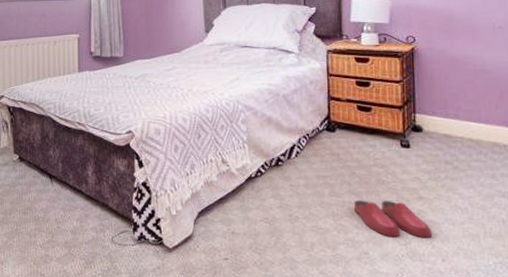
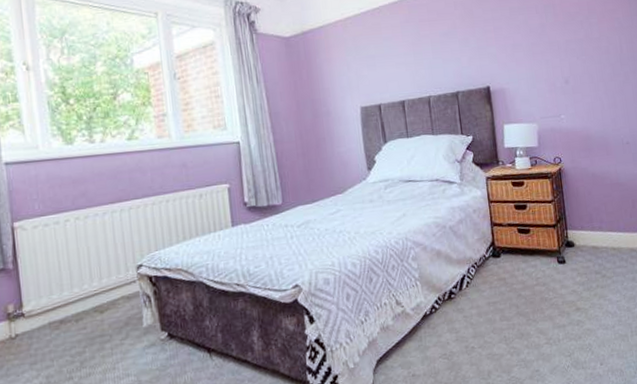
slippers: present [354,200,432,239] -> none [523,316,590,352]

